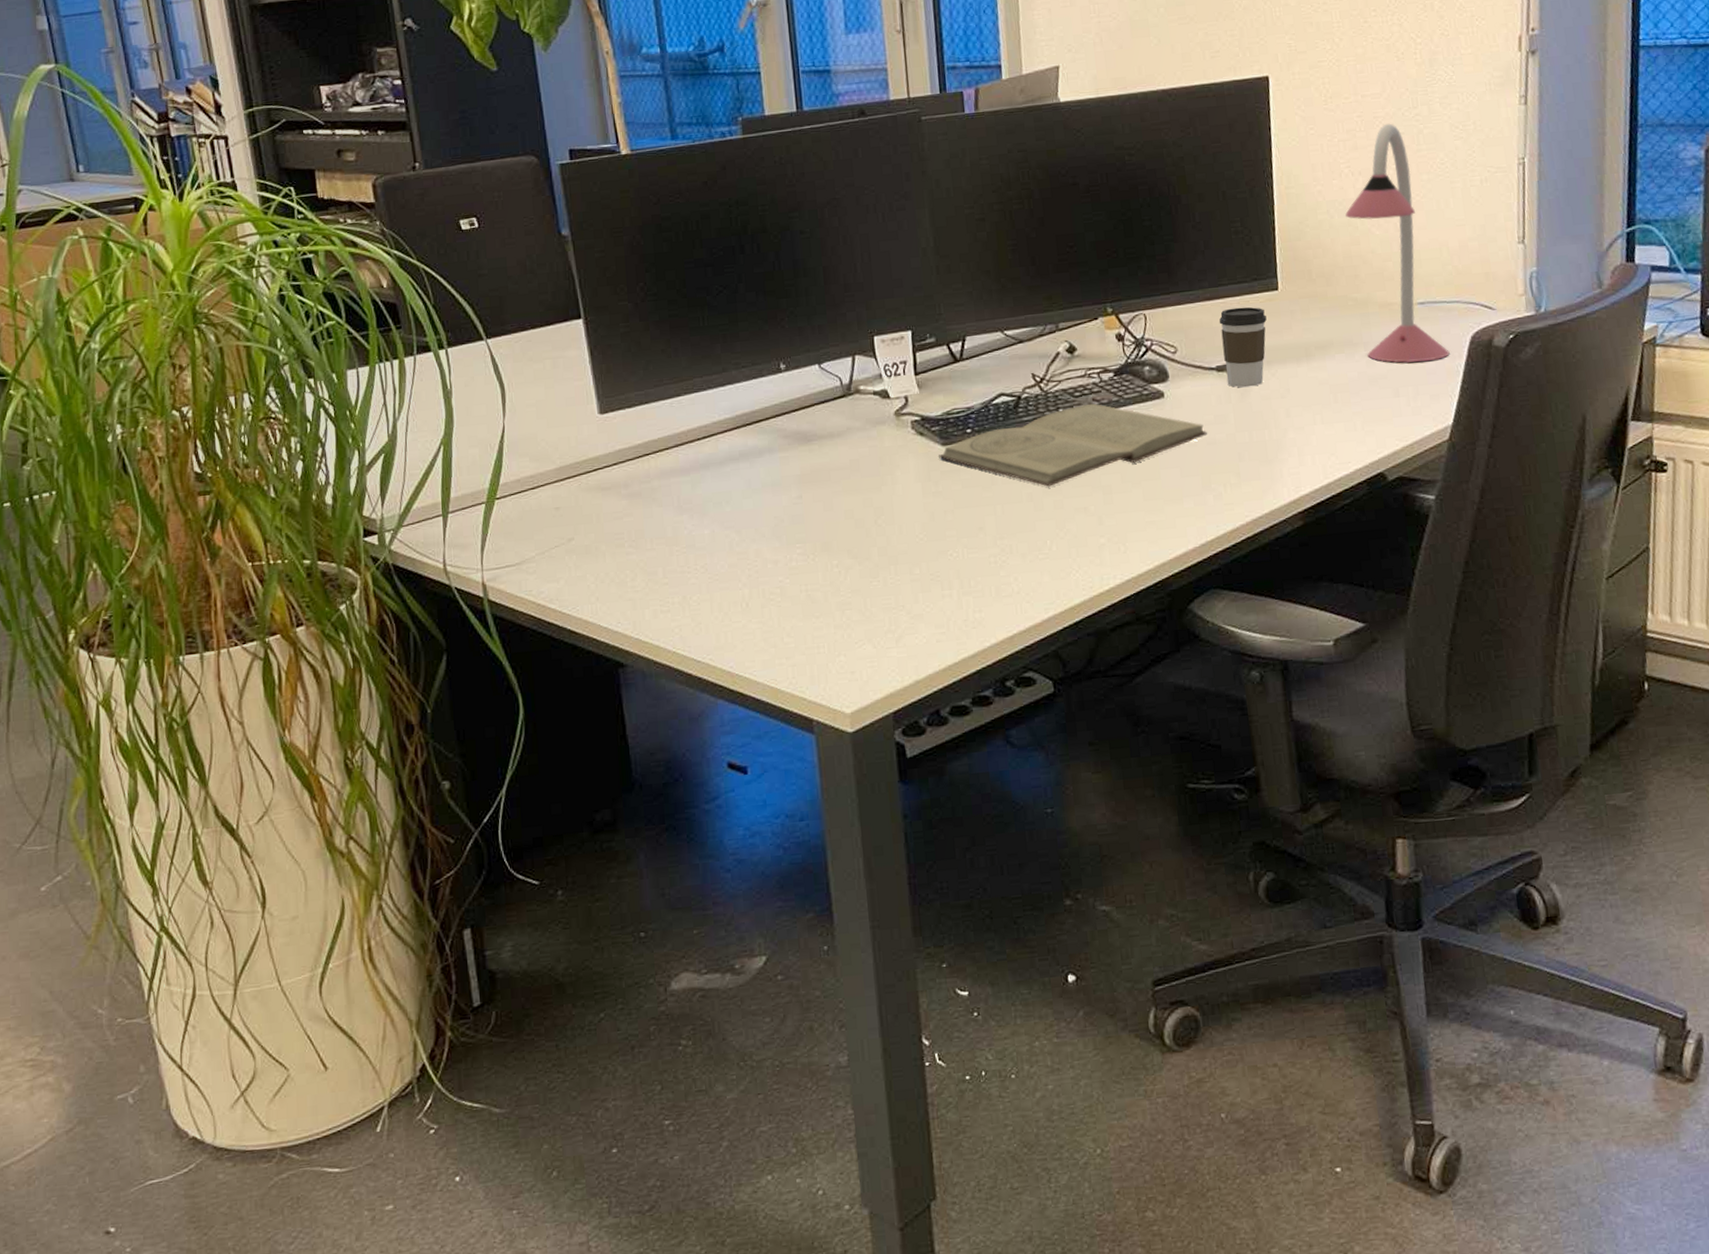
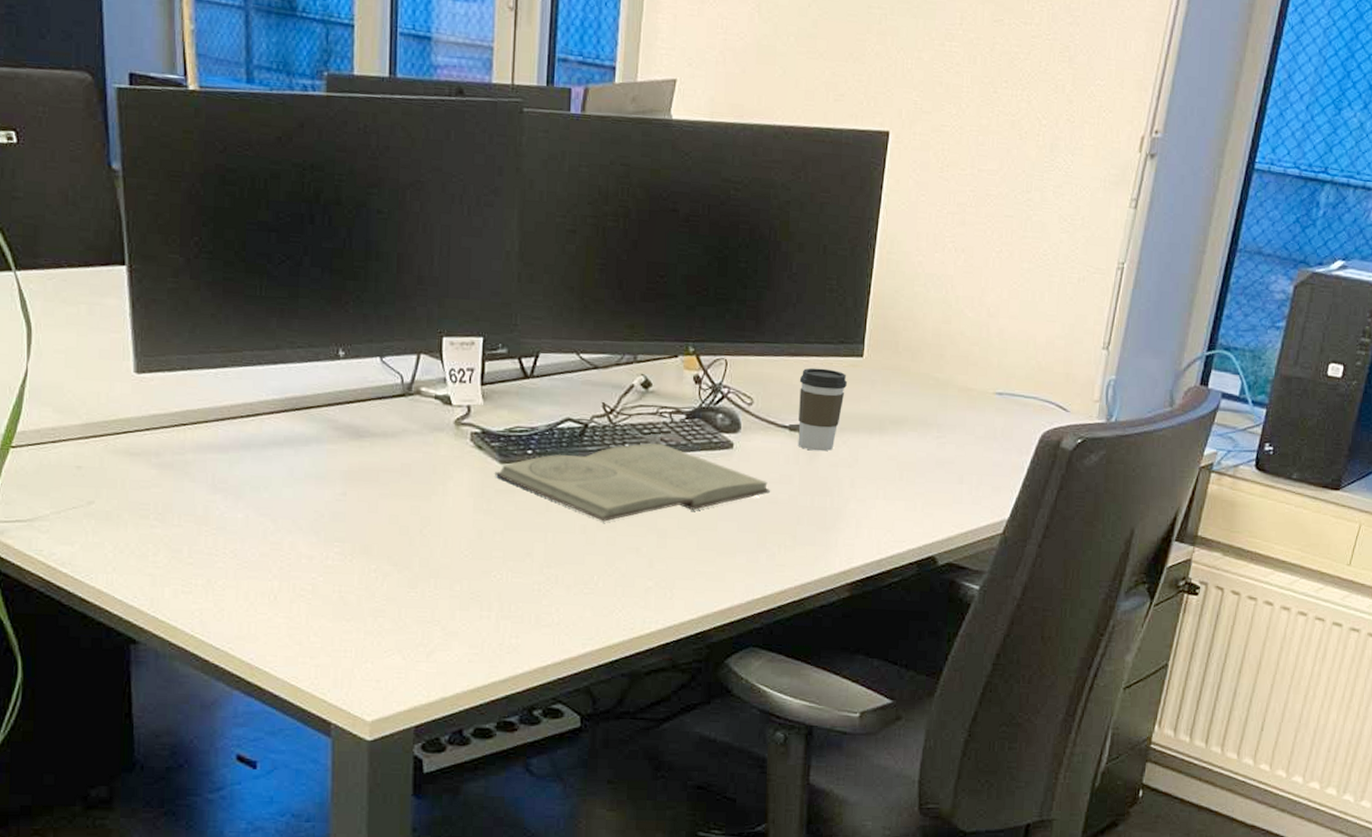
desk lamp: present [1345,123,1450,363] -> none [939,203,1018,453]

